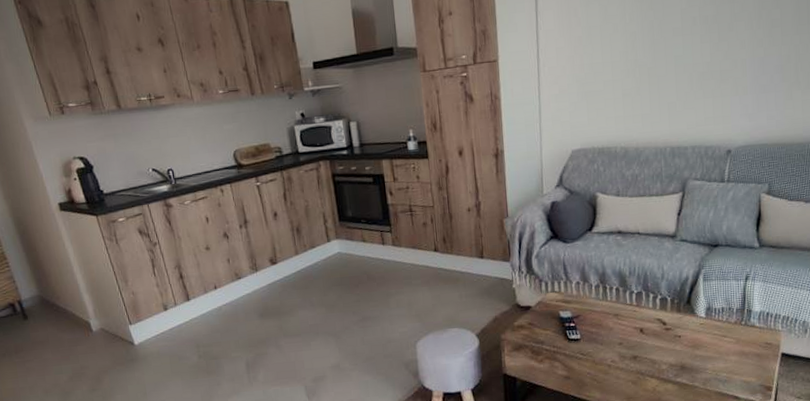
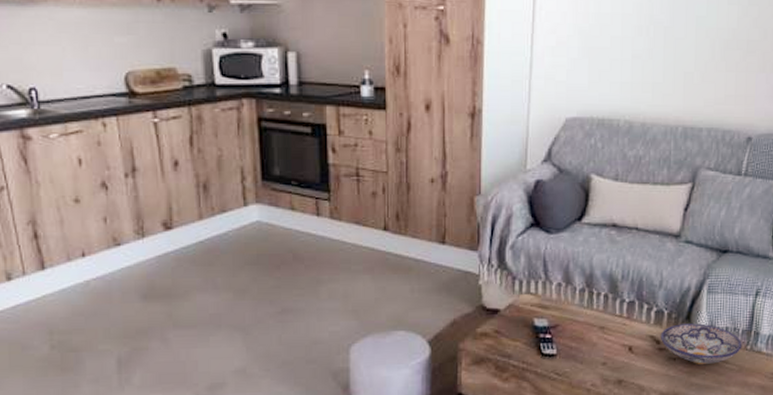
bowl: none [665,306,738,340] -> present [660,323,743,364]

